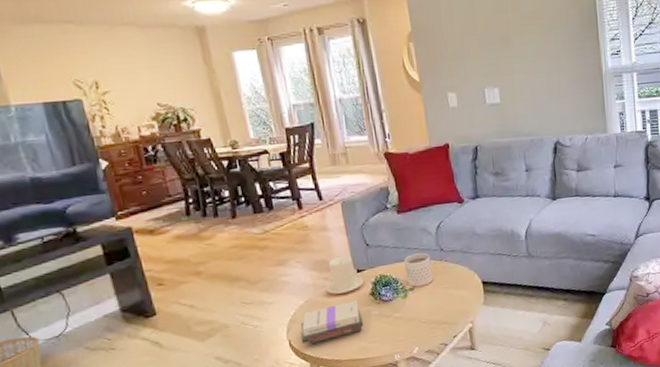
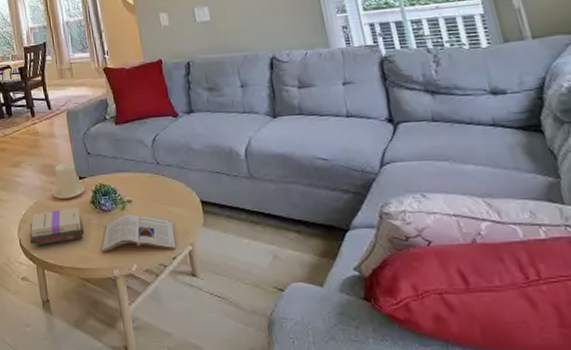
magazine: none [381,300,457,342] -> present [101,213,176,254]
mug: present [404,252,433,287] -> none [122,164,150,200]

